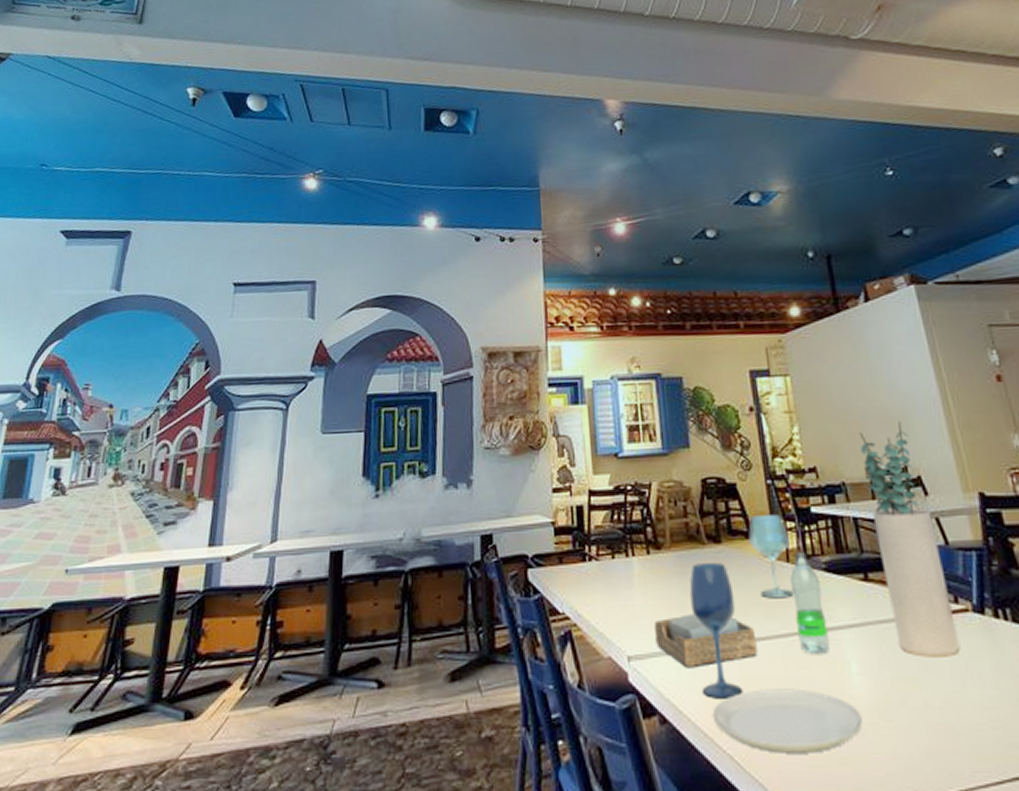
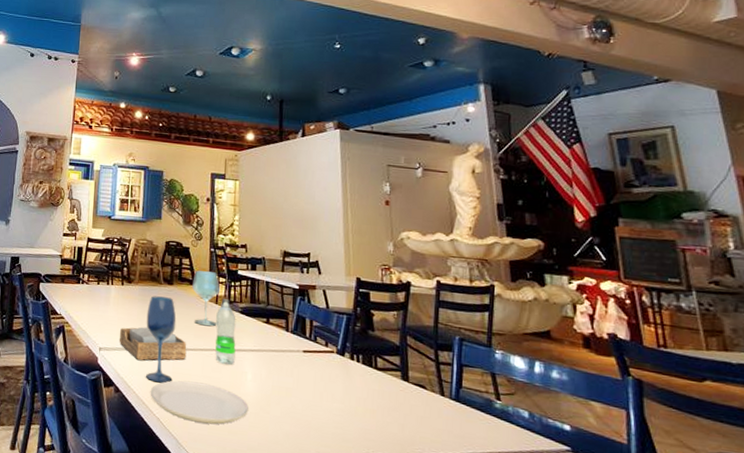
vase: present [859,422,961,658] -> none [279,223,324,380]

